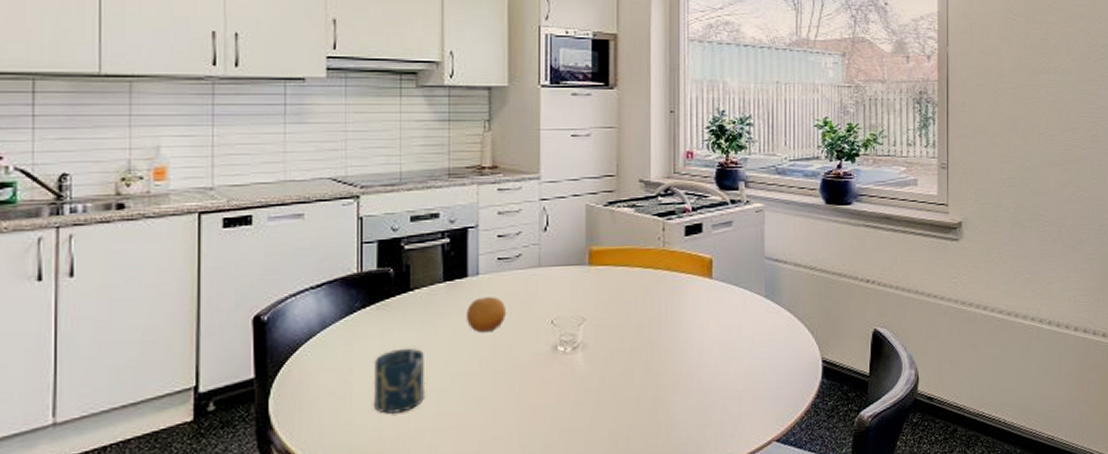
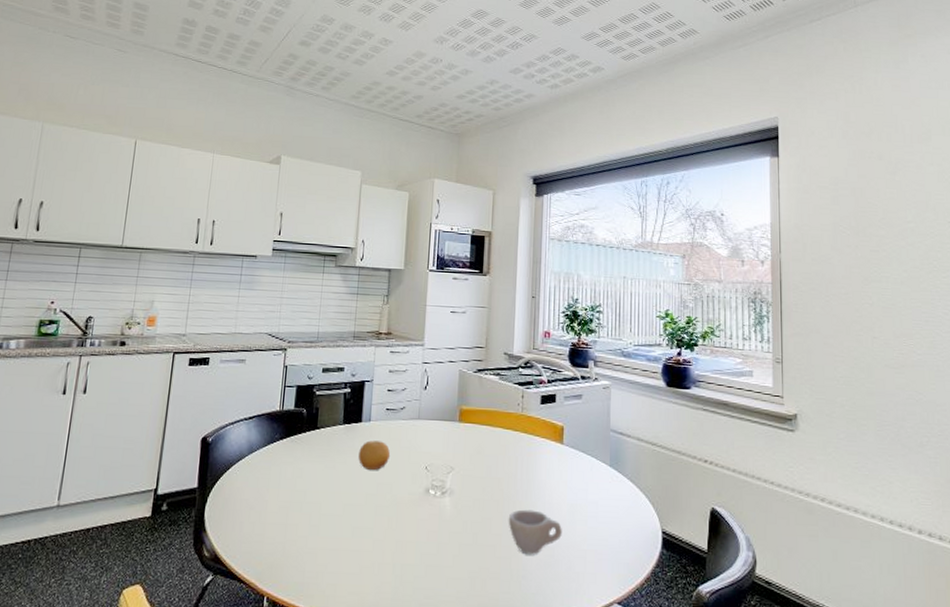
cup: present [373,348,426,415] -> none [282,476,324,532]
cup: none [652,354,714,404] -> present [508,509,562,555]

